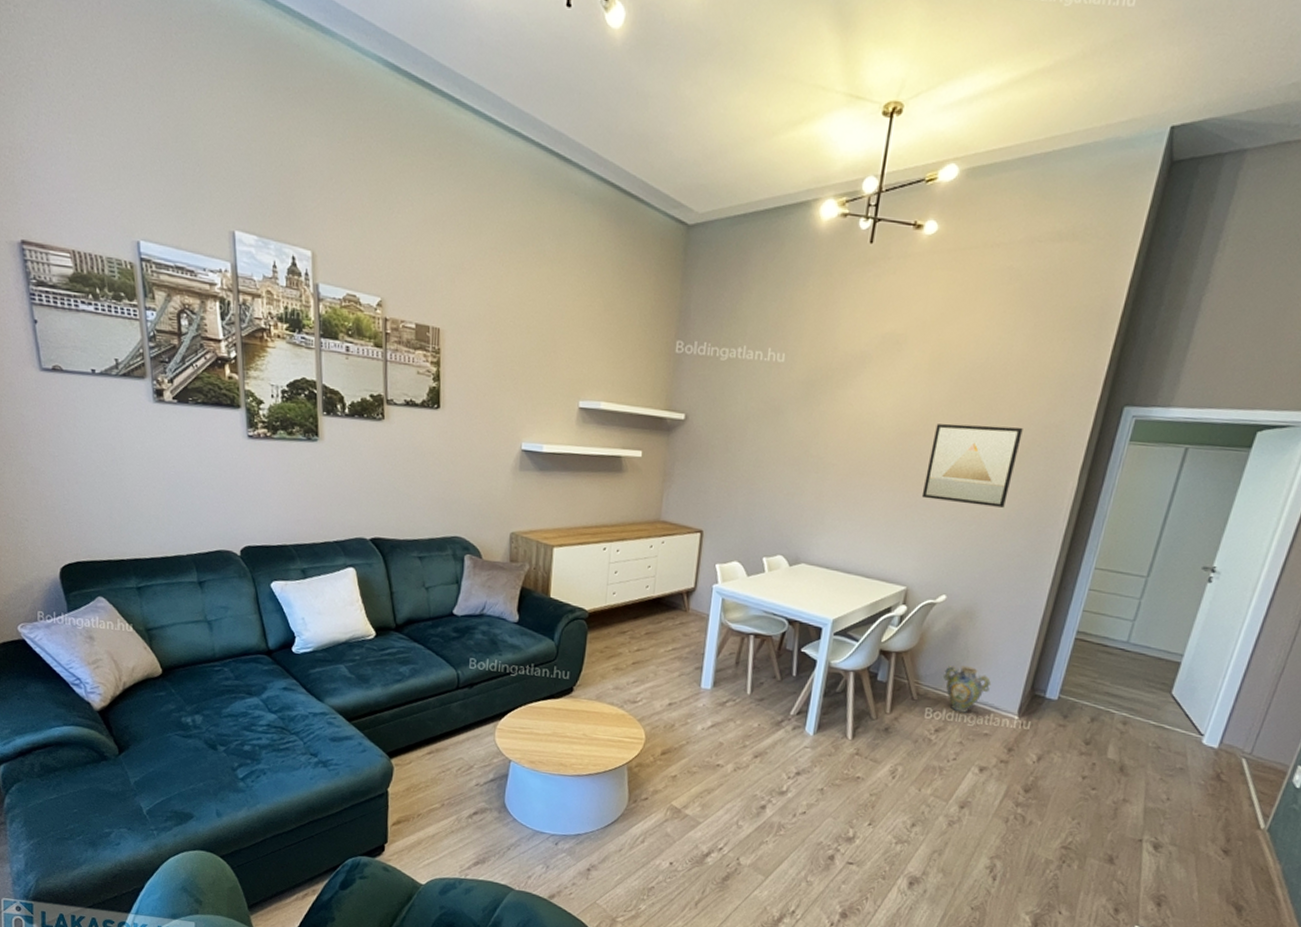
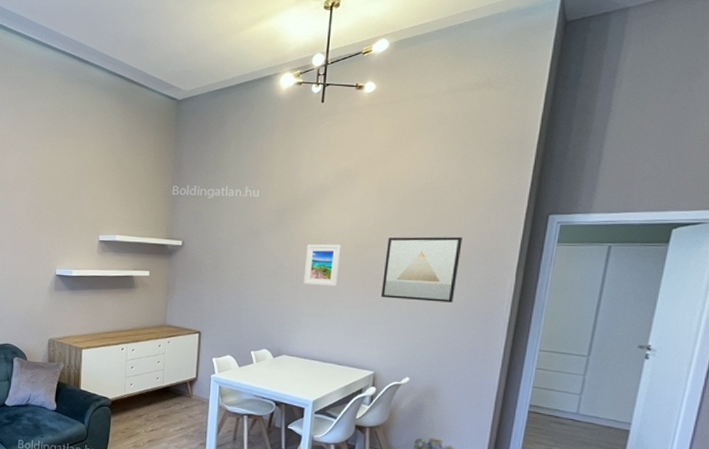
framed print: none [831,427,880,482] -> present [303,244,341,286]

